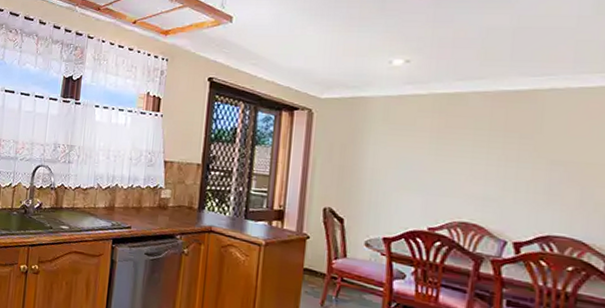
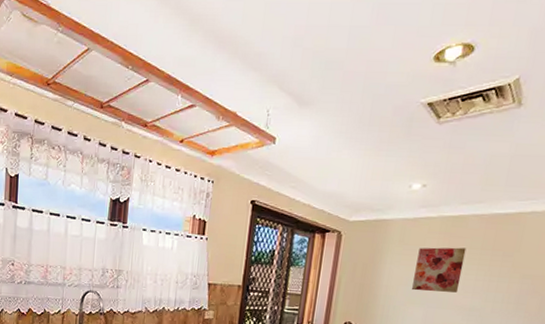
wall art: none [403,127,470,179] -> present [411,247,467,293]

